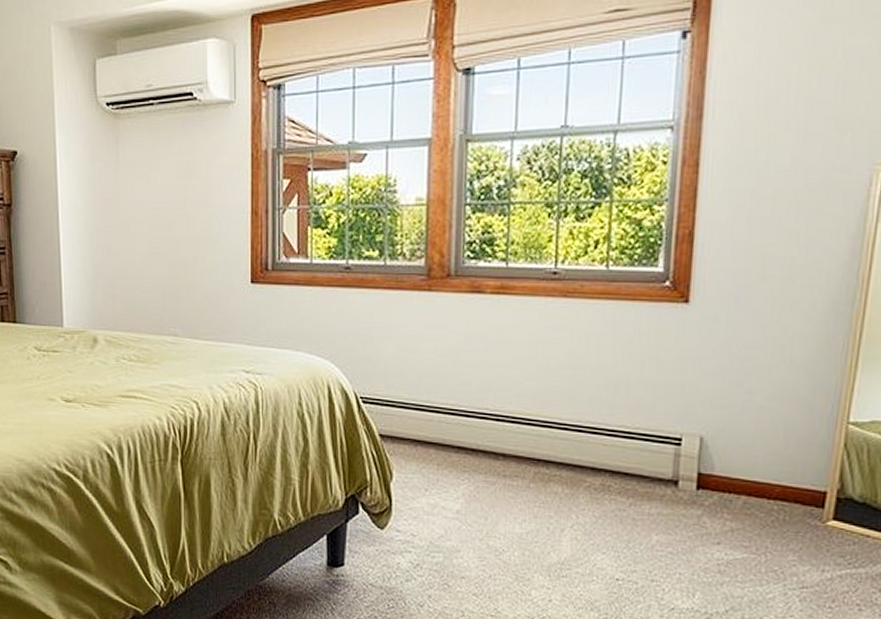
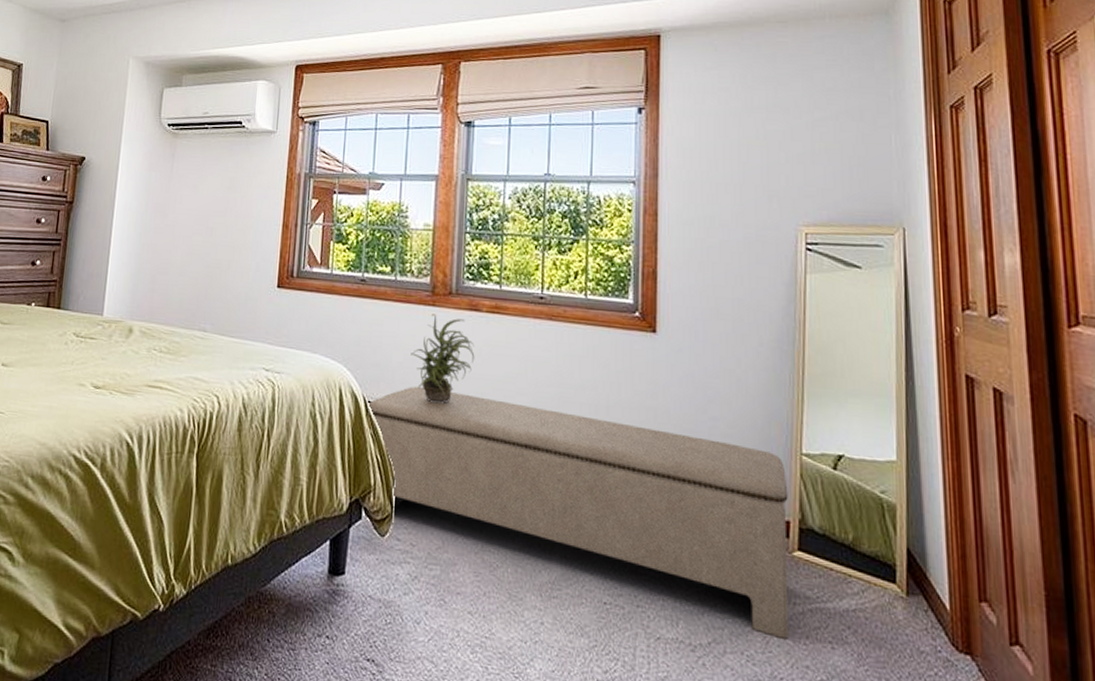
bench: none [358,378,829,604] -> present [366,386,789,639]
potted plant: none [405,300,478,395] -> present [411,314,475,404]

